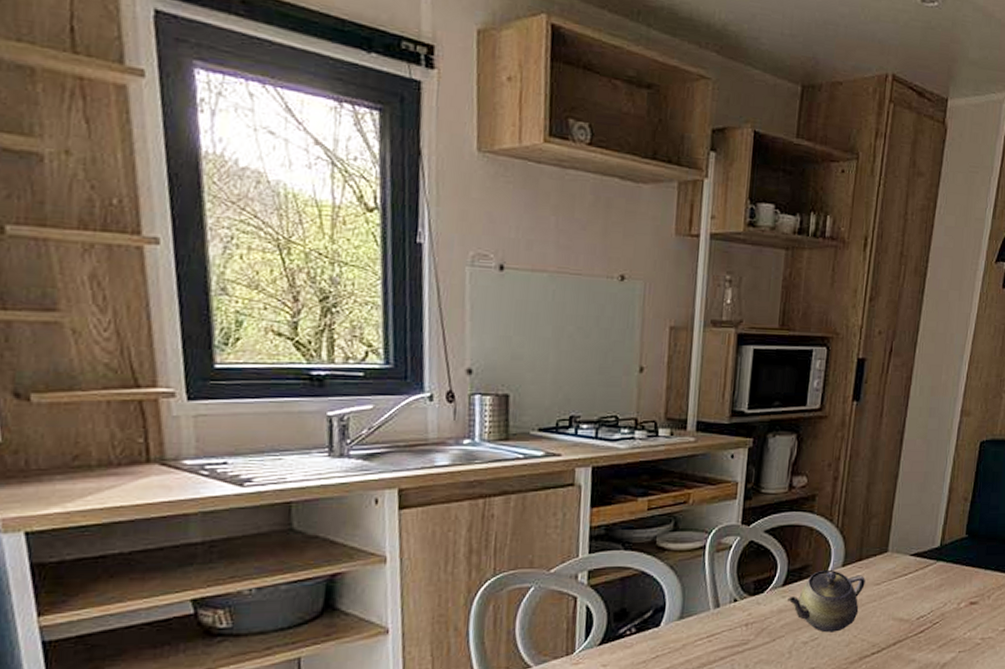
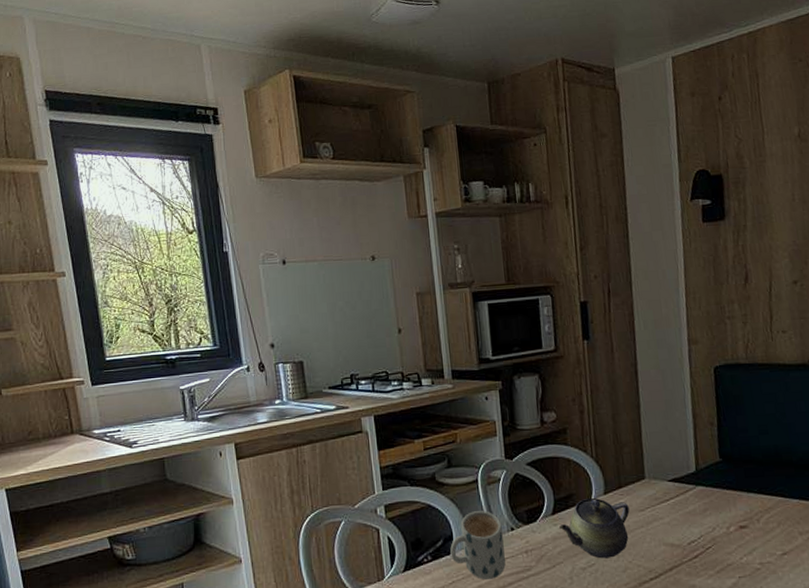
mug: none [659,580,725,655] -> present [450,511,506,581]

